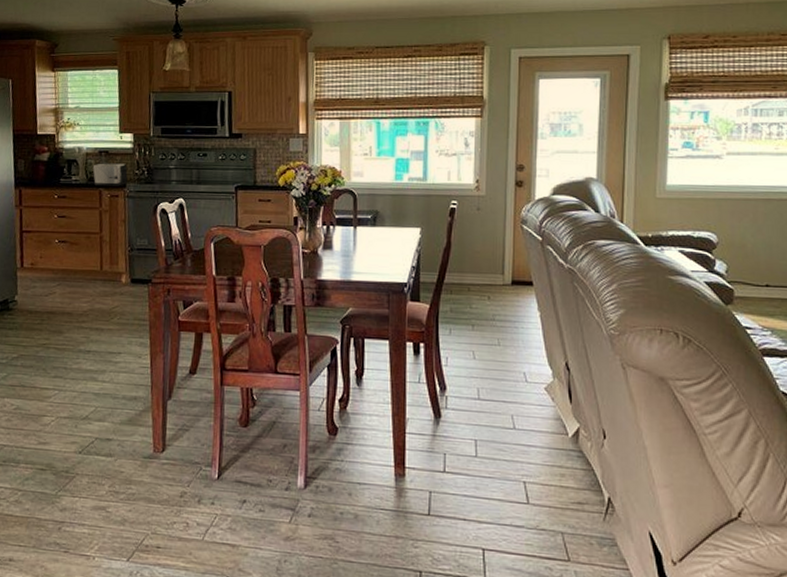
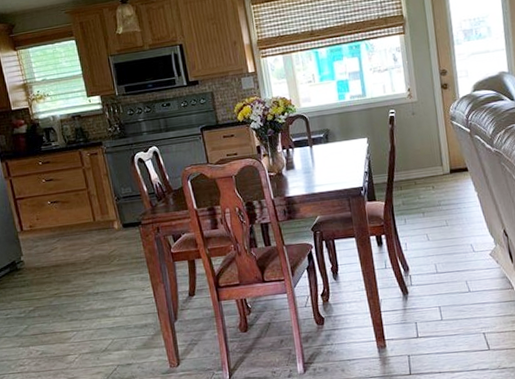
toaster: present [92,163,128,187] -> none [68,123,103,149]

